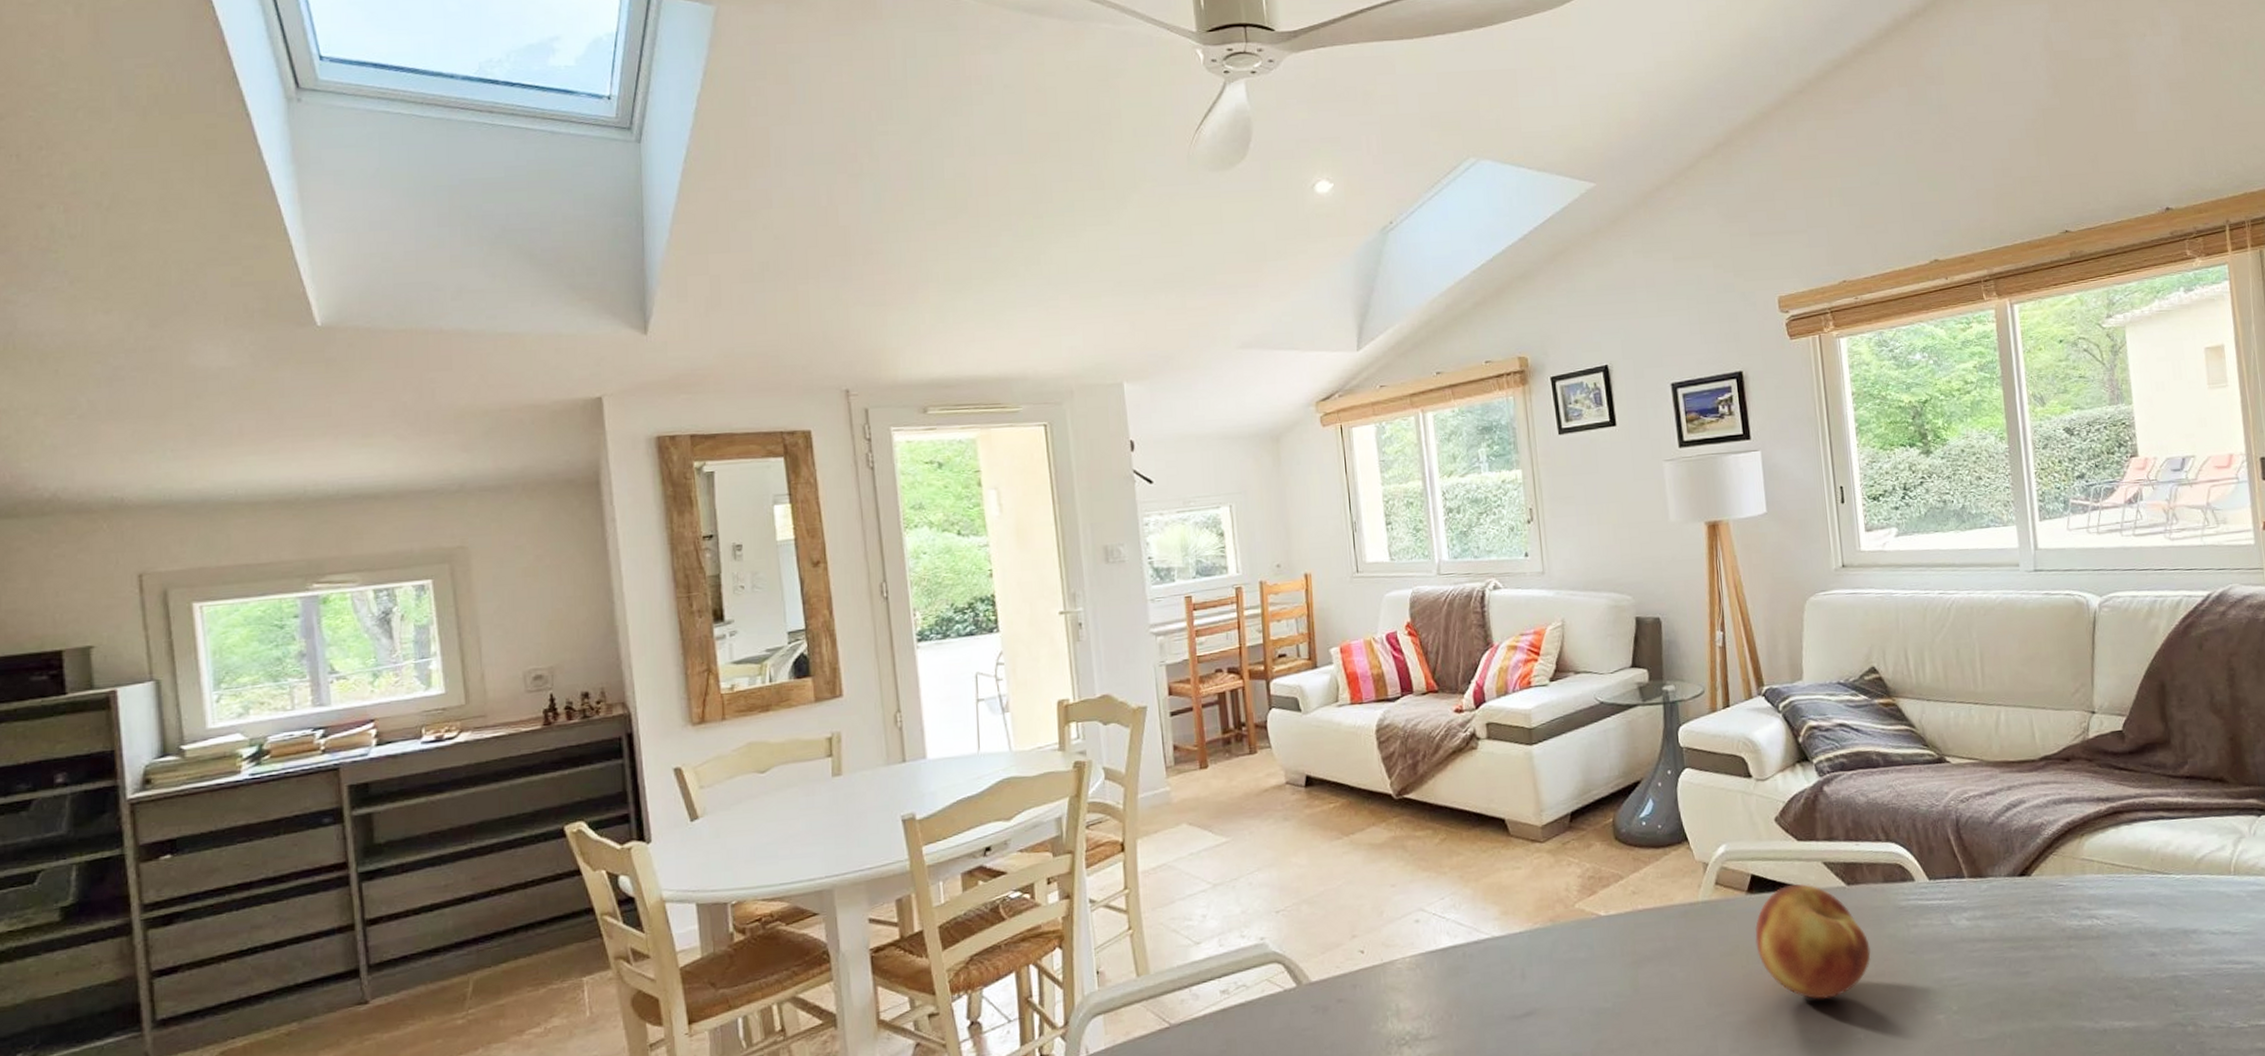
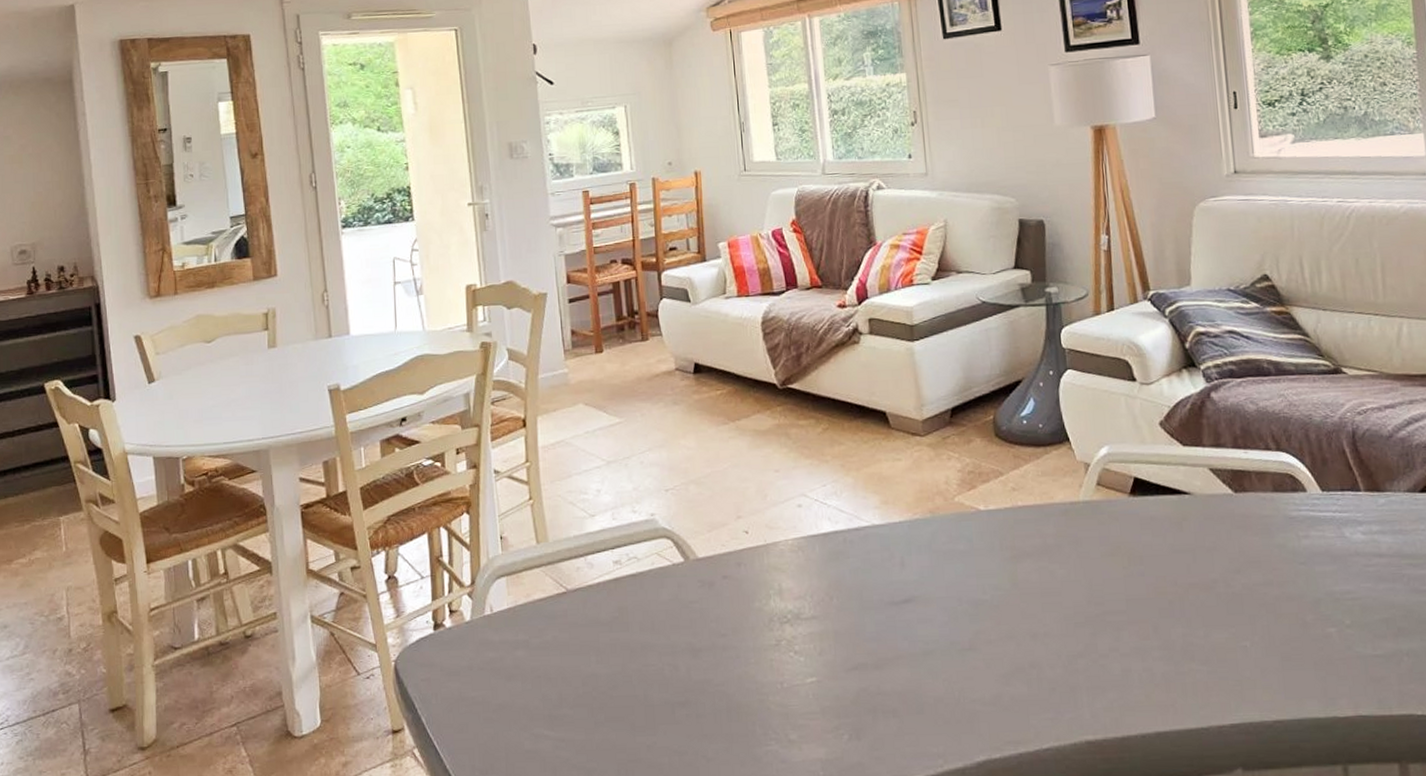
fruit: present [1754,883,1871,1000] -> none [1137,488,1259,605]

